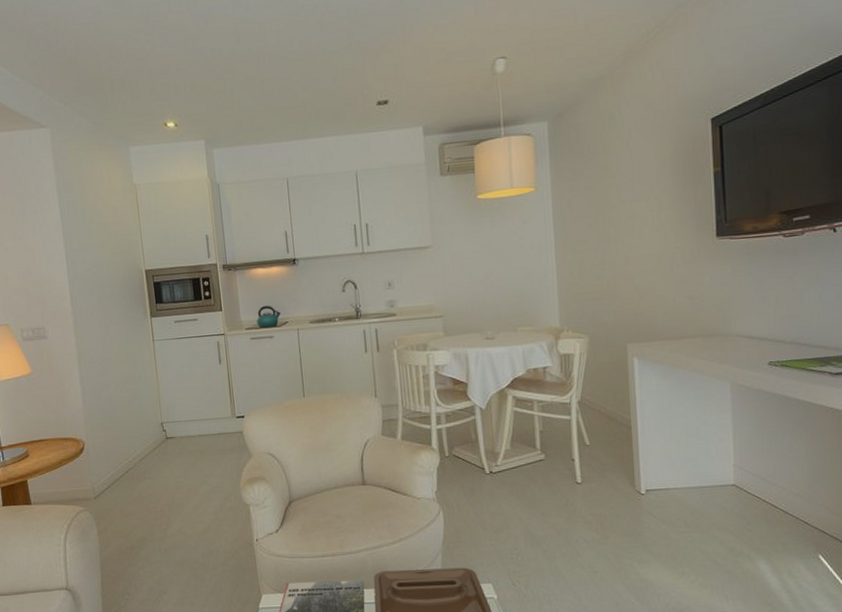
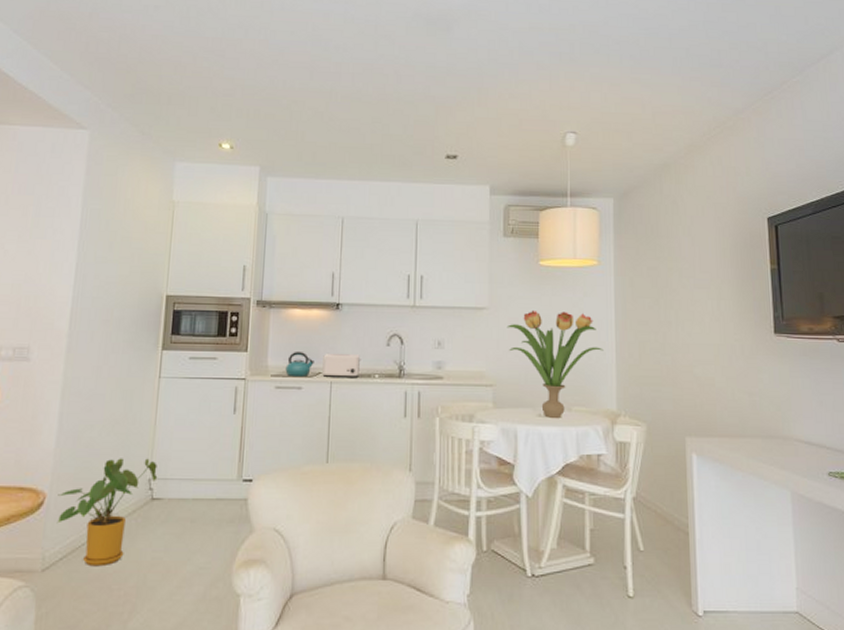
house plant: none [94,407,168,492] -> present [58,458,158,567]
toaster: none [287,302,321,326] -> present [322,352,361,379]
flower arrangement: none [450,240,545,340] -> present [506,309,603,418]

